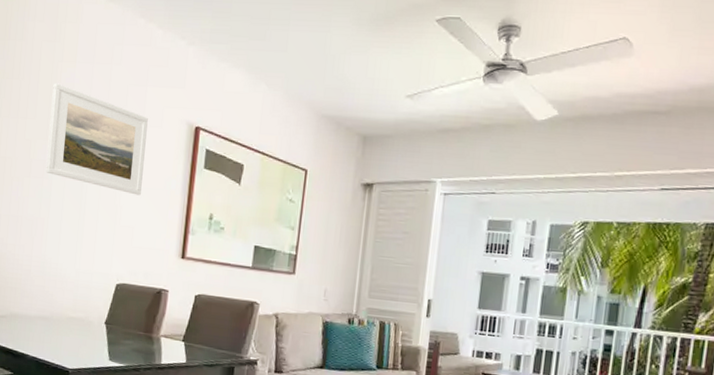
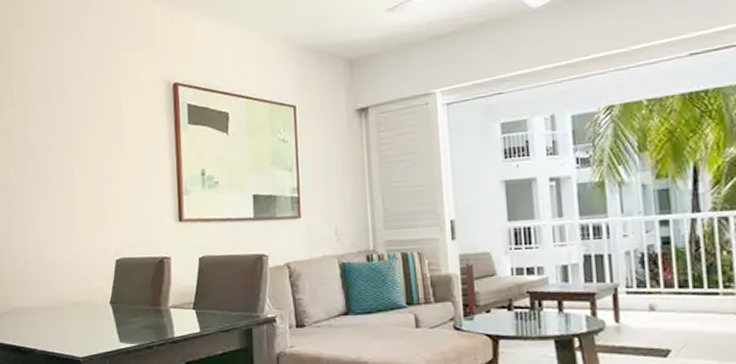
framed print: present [45,83,148,196] -> none [26,66,128,164]

